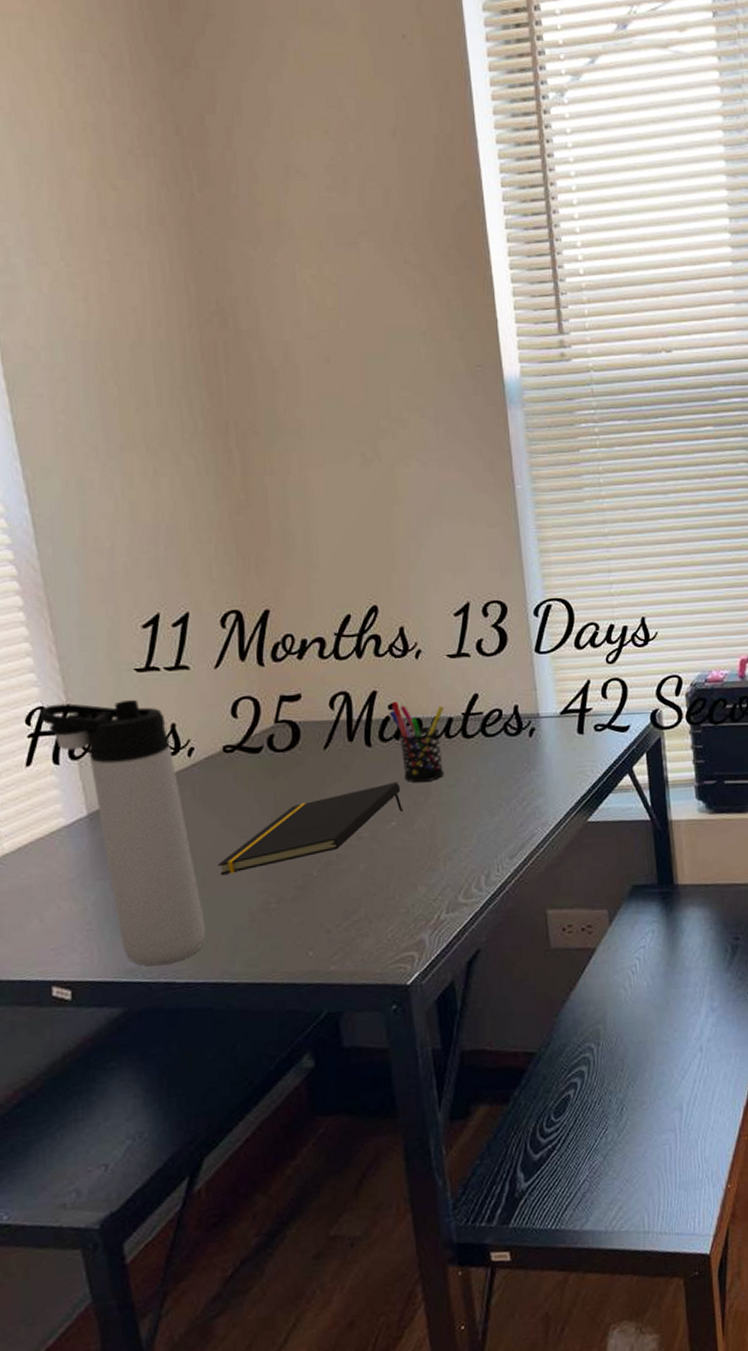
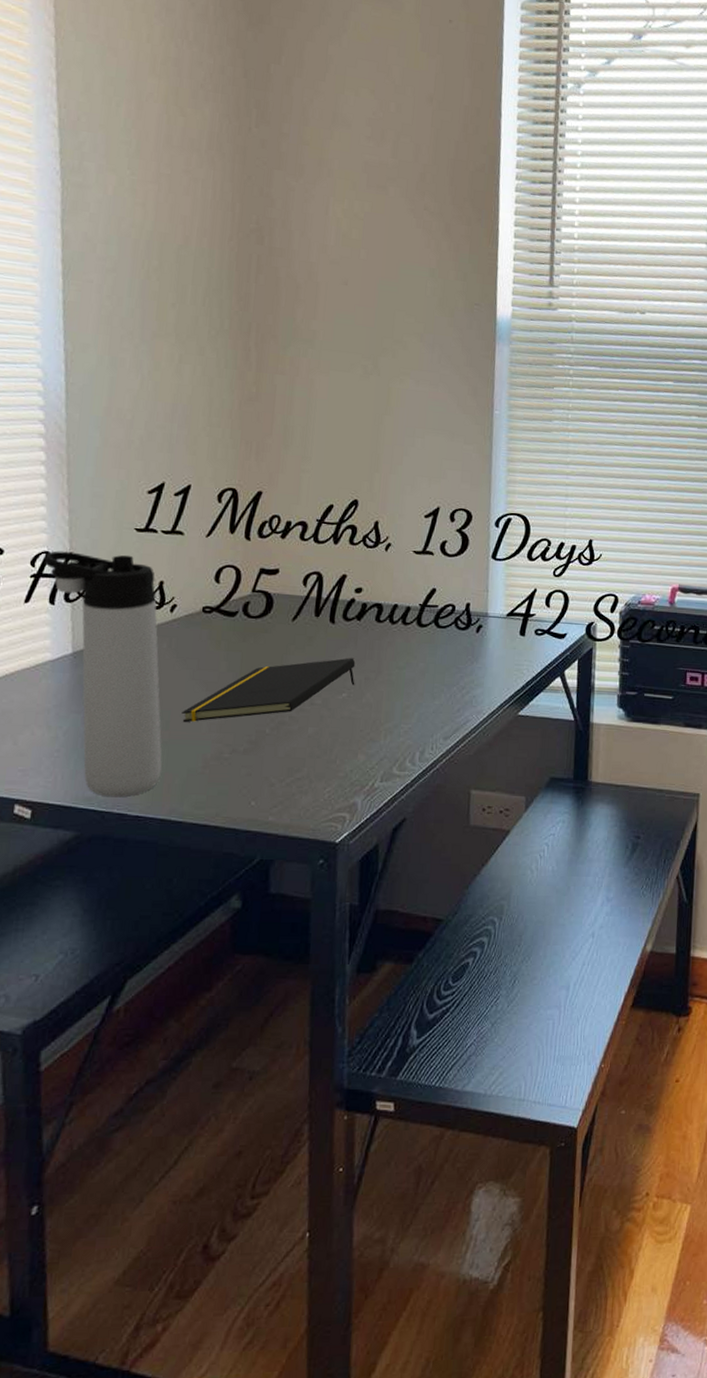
pen holder: present [389,701,444,782] -> none [355,586,404,661]

